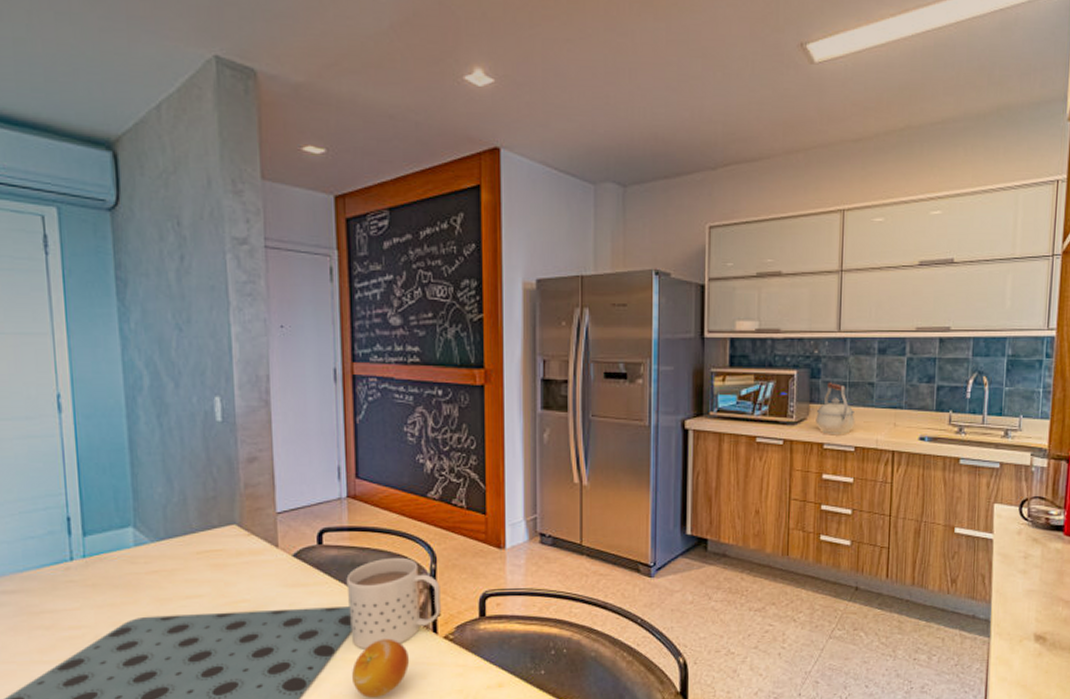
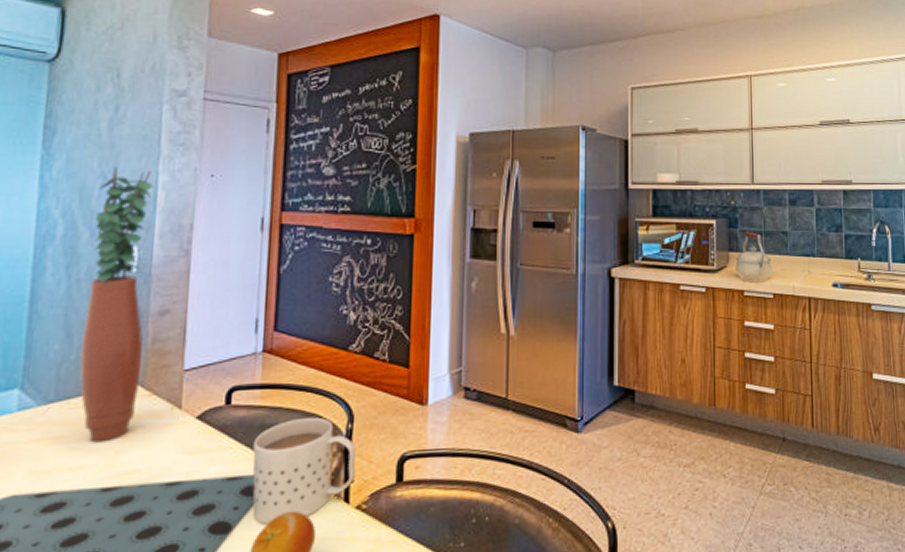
vase: none [177,318,239,575] -> present [79,167,154,443]

